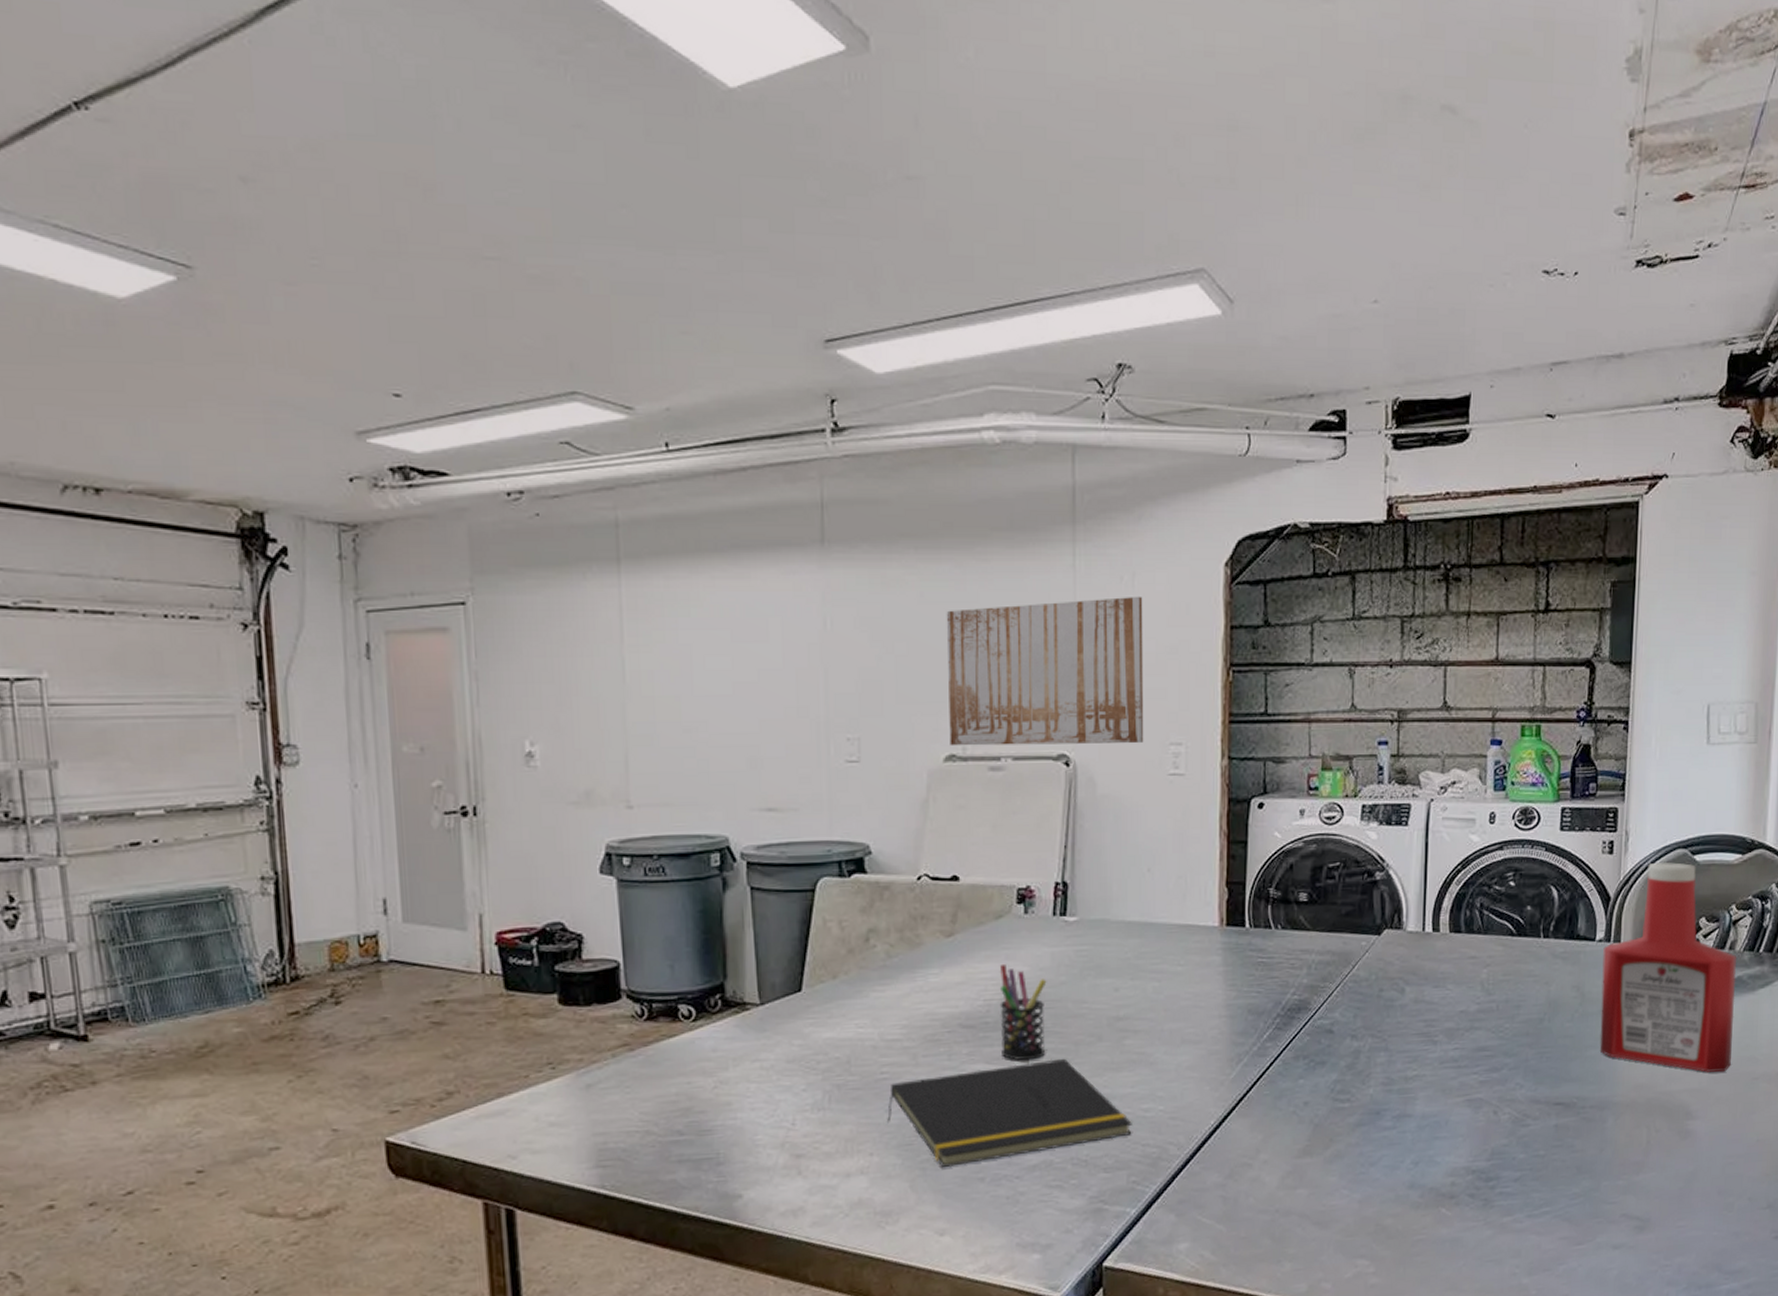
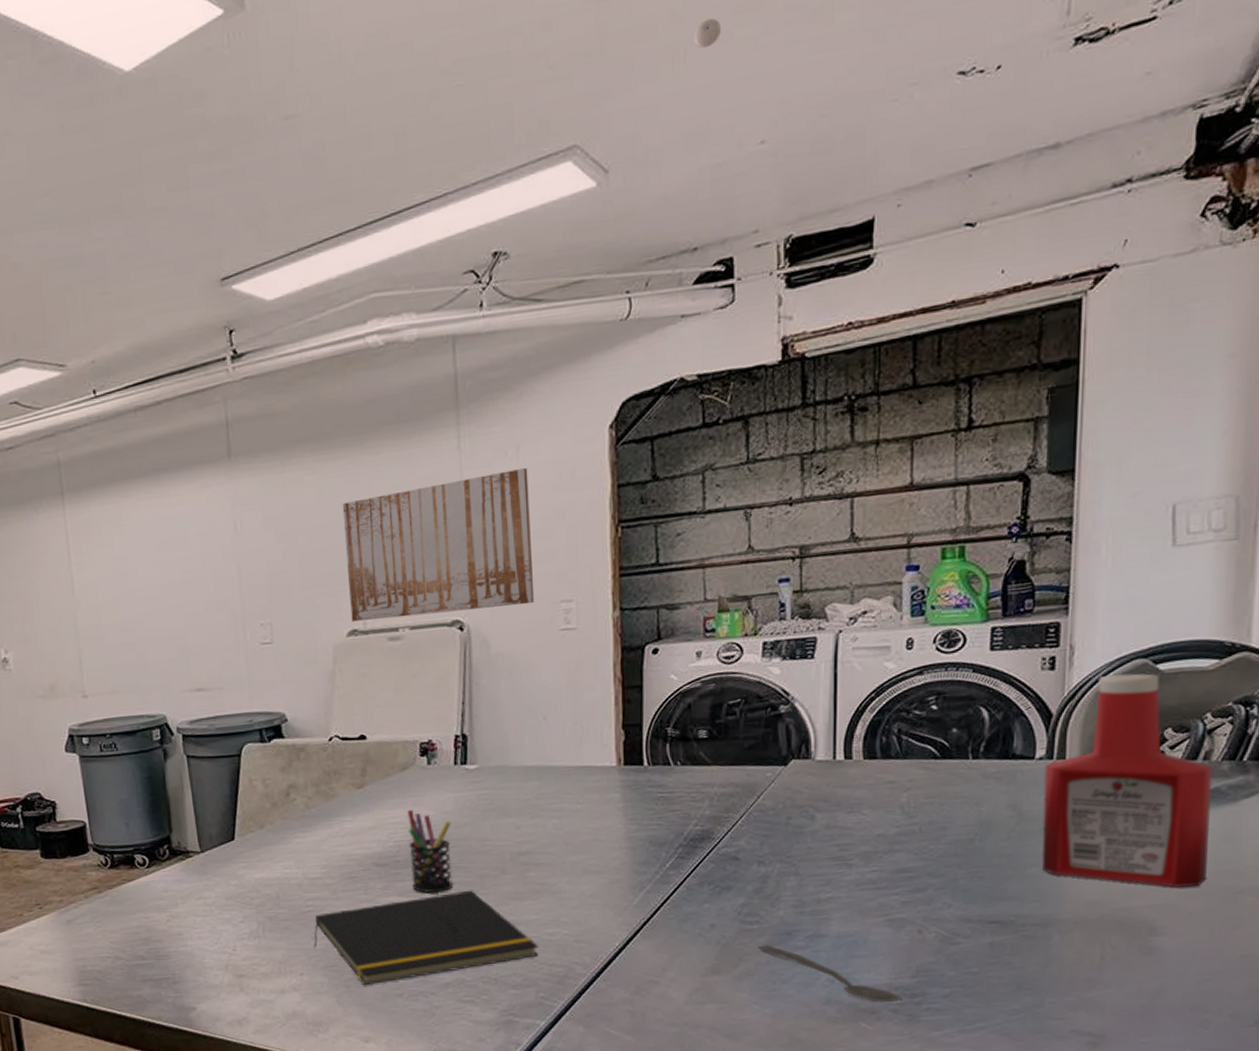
eyeball: none [1317,170,1341,199] -> present [694,18,721,49]
spoon: none [1349,1124,1479,1187] -> present [758,944,903,1003]

